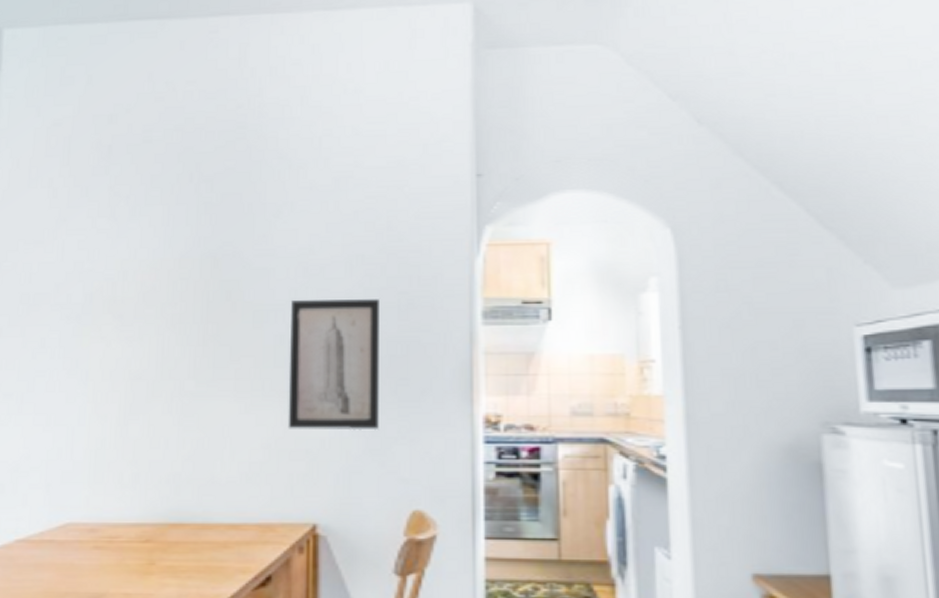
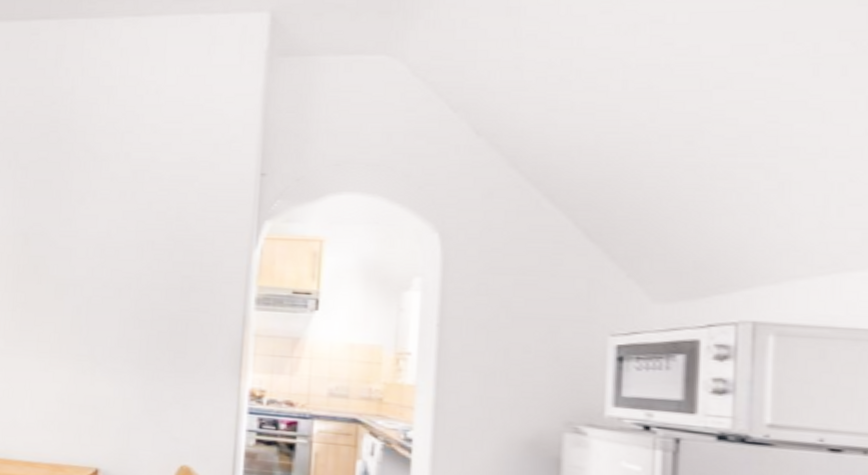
wall art: present [287,299,379,431] -> none [79,277,165,395]

